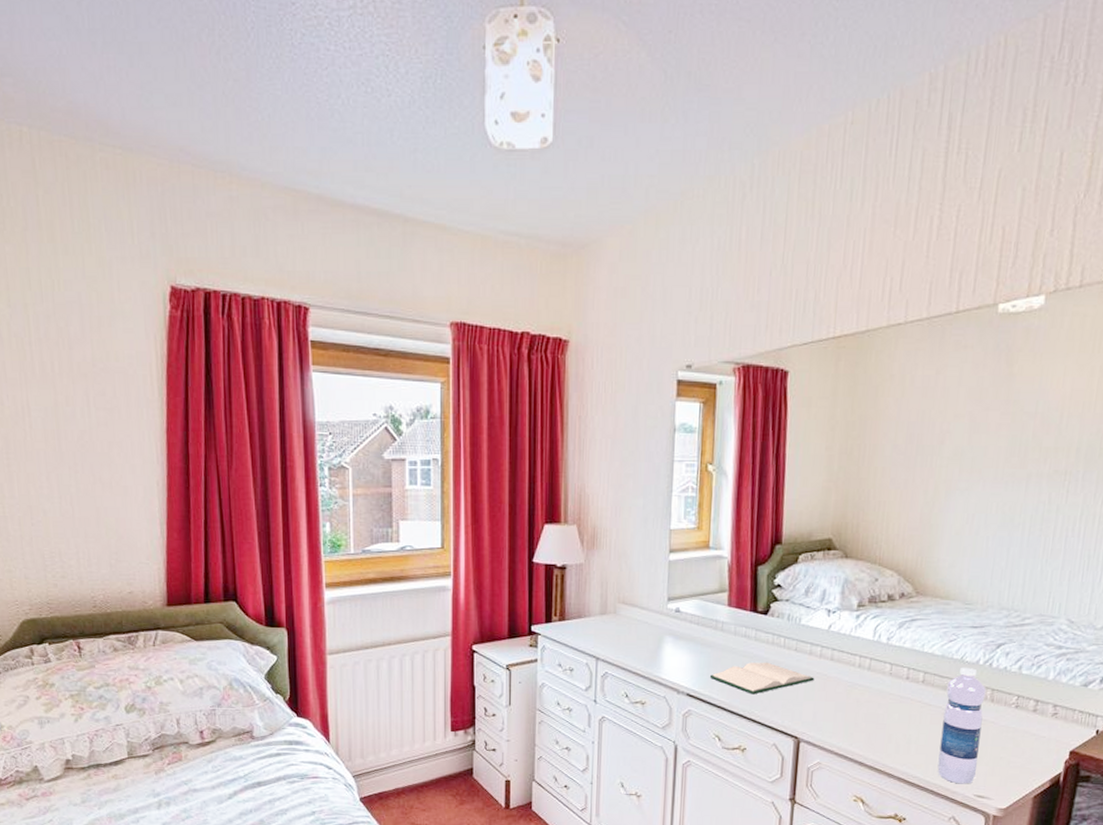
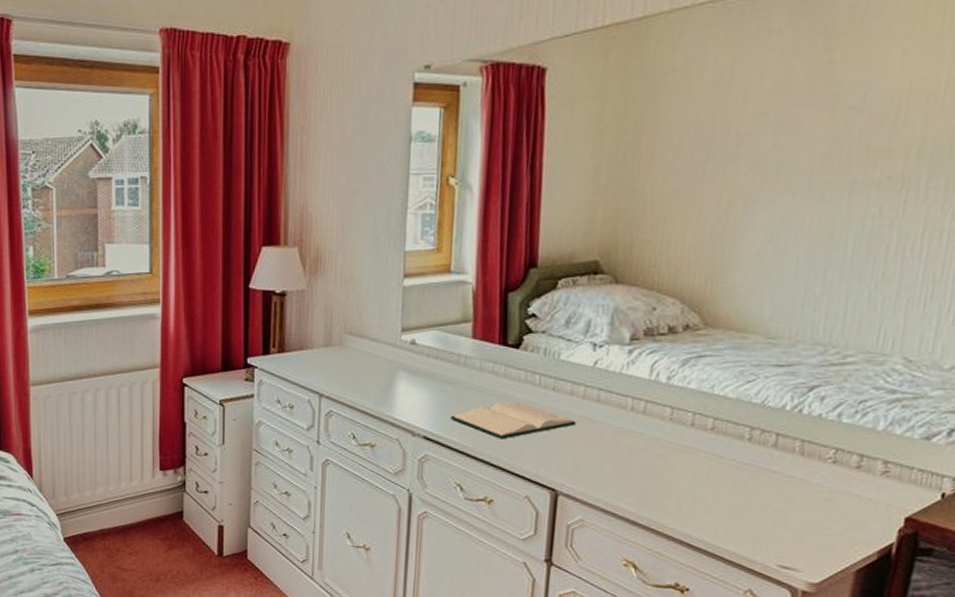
water bottle: present [937,668,986,784] -> none [730,414,795,552]

